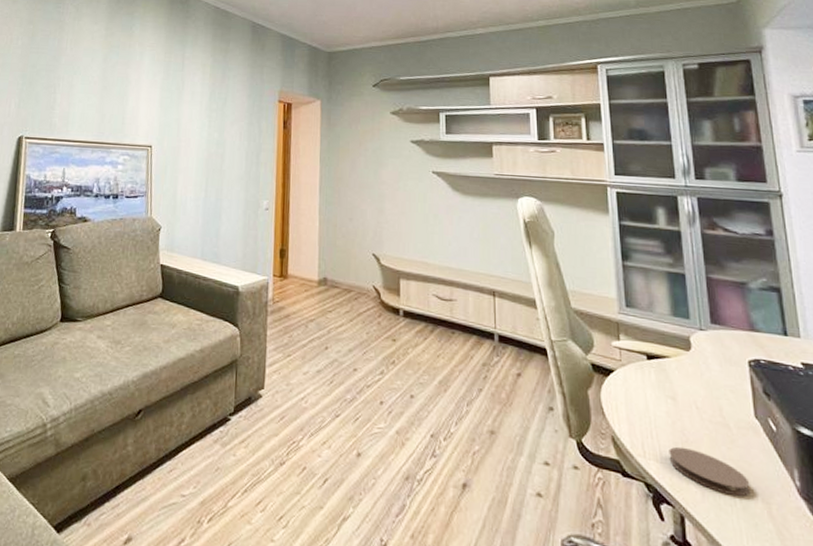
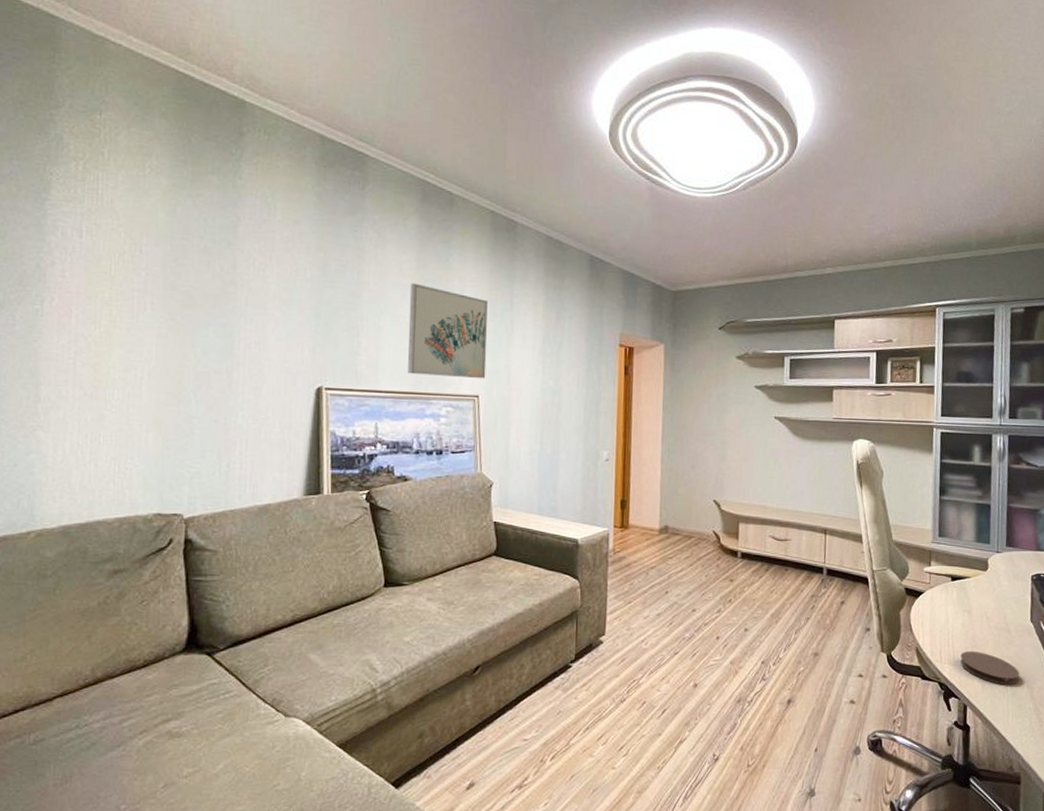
wall art: none [93,48,163,131] -> present [407,283,488,379]

